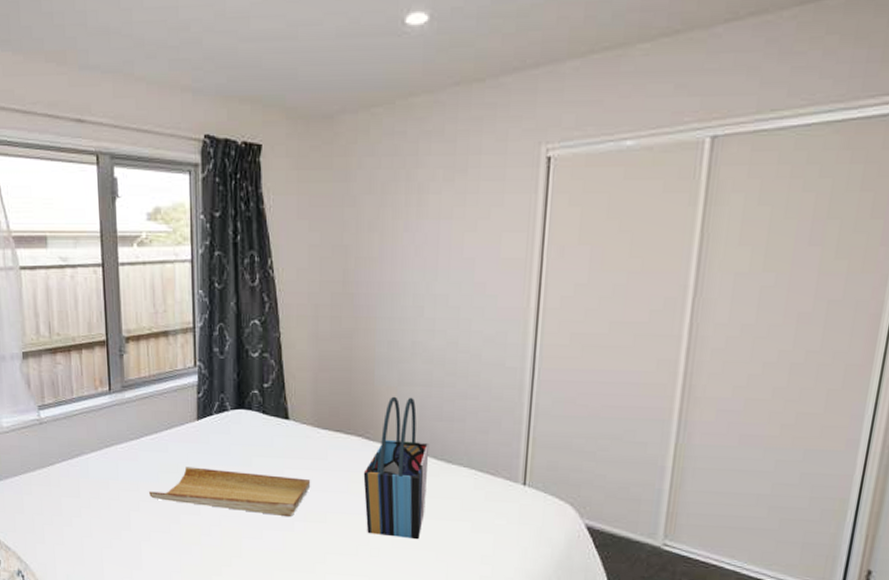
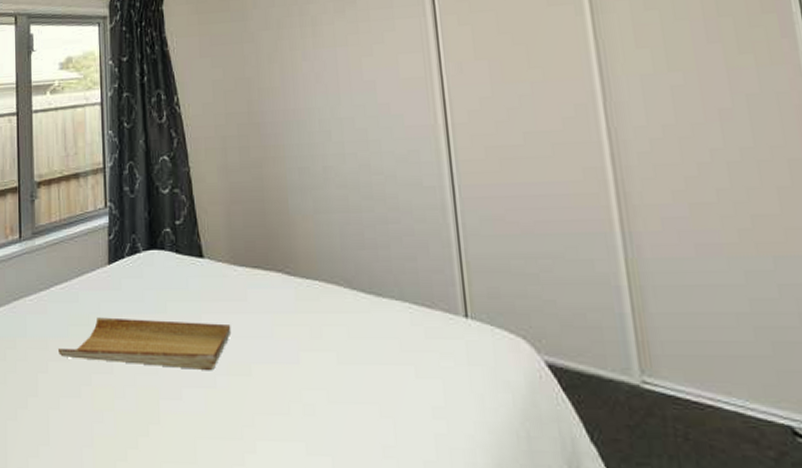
tote bag: present [363,396,430,540] -> none [287,225,360,391]

